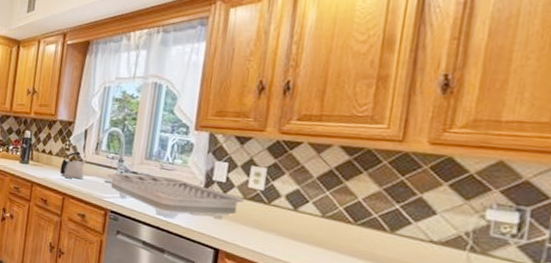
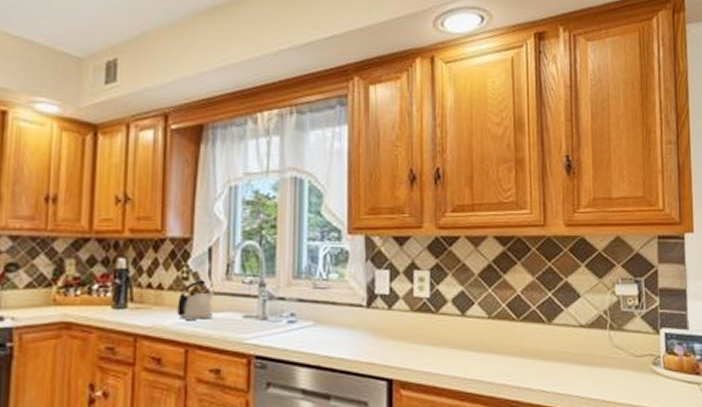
dish rack: present [107,172,244,220] -> none [245,299,412,352]

